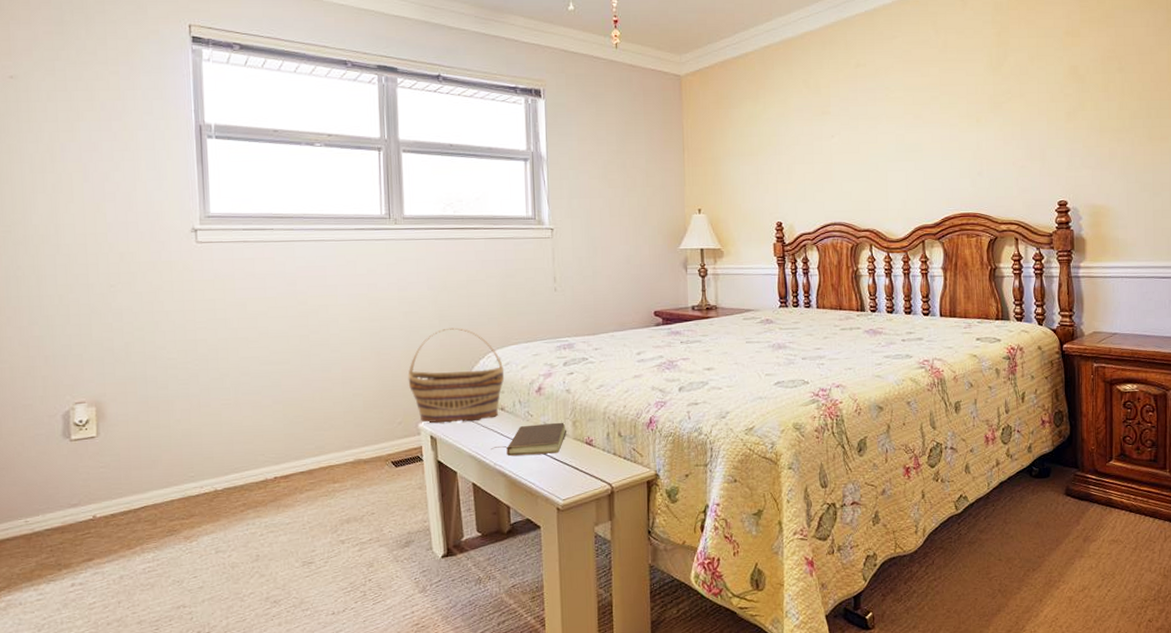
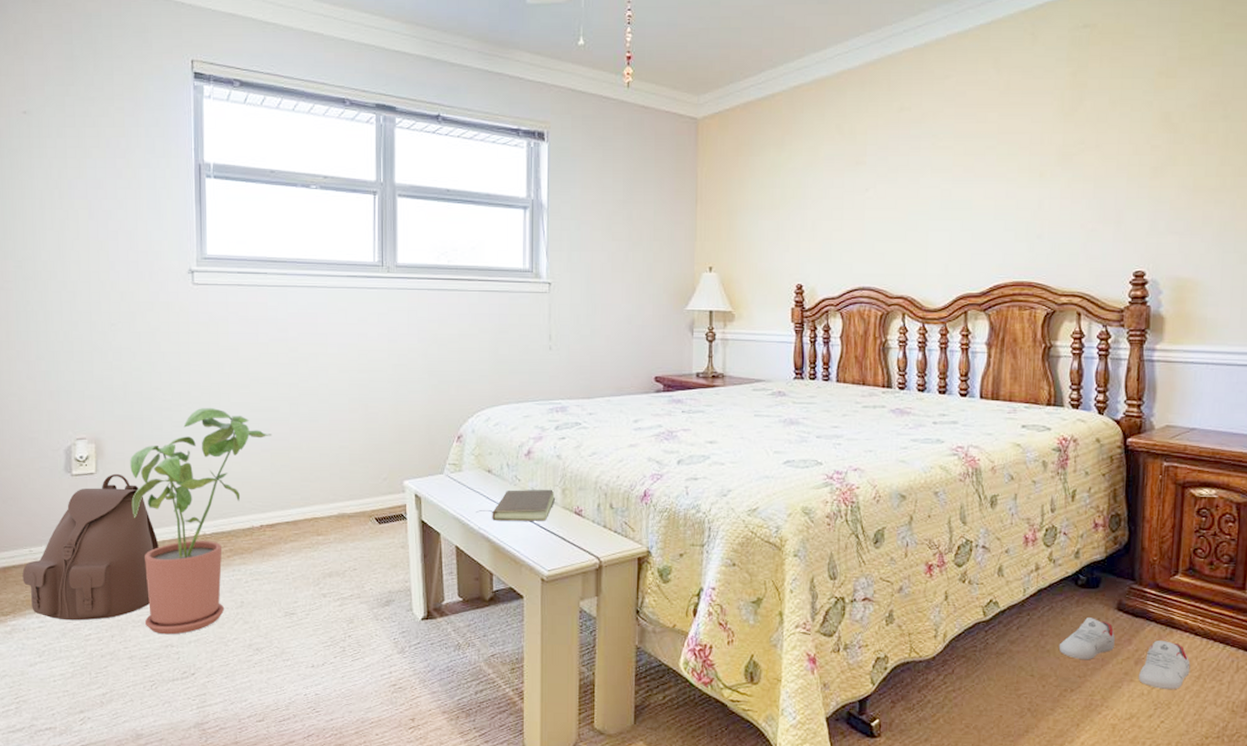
backpack: none [17,435,167,591] -> present [22,473,159,621]
house plant: none [134,364,284,596] -> present [130,408,272,635]
basket: present [408,327,505,423] -> none [395,383,493,482]
shoe: none [1020,504,1128,562] -> present [1058,618,1191,690]

